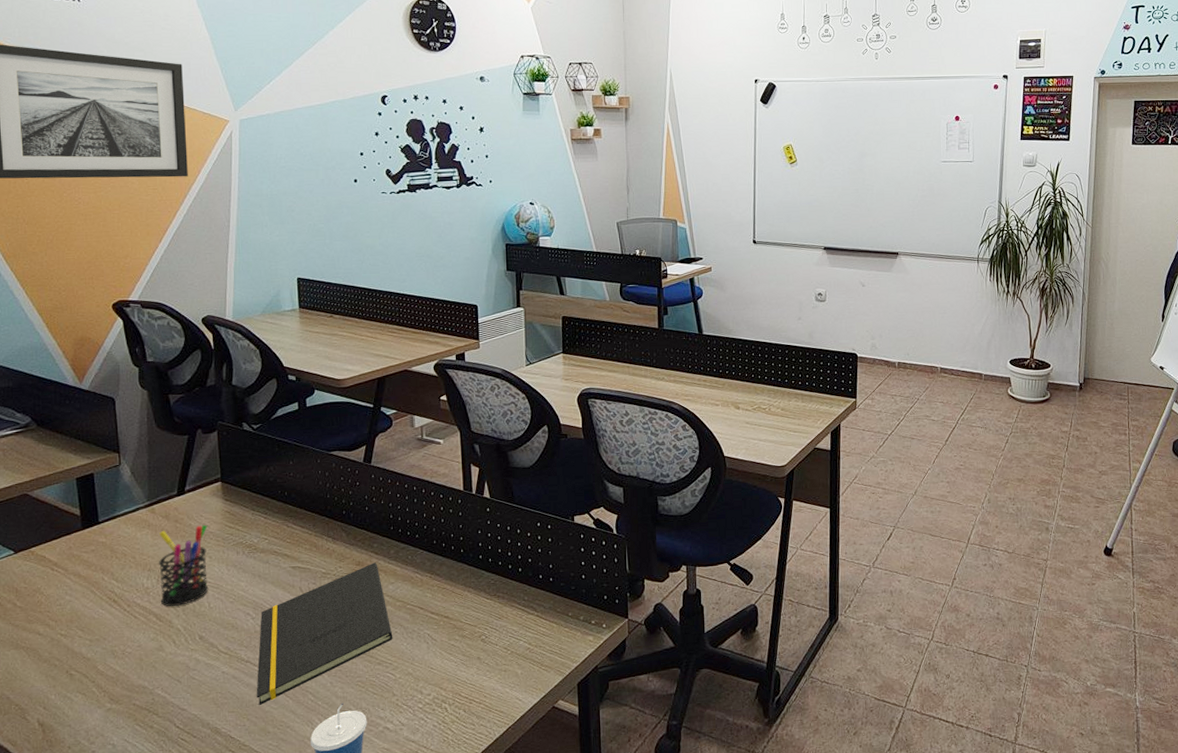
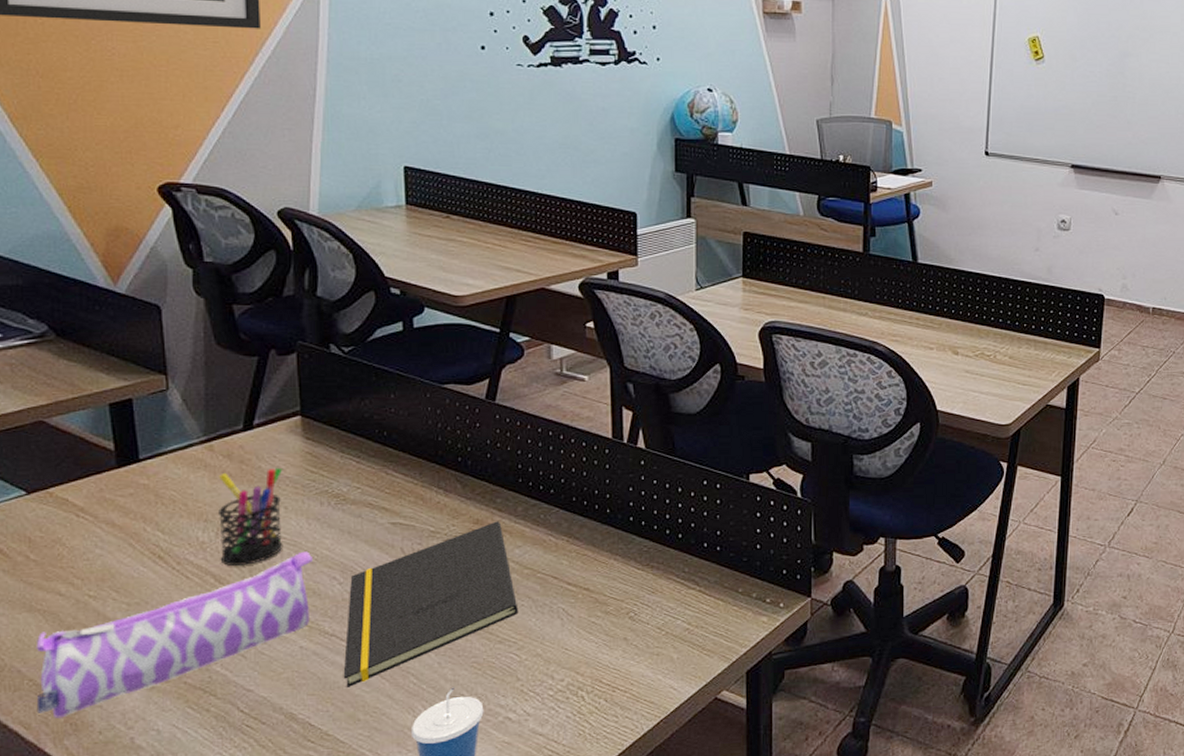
pencil case: none [21,592,231,736] -> present [36,551,312,718]

